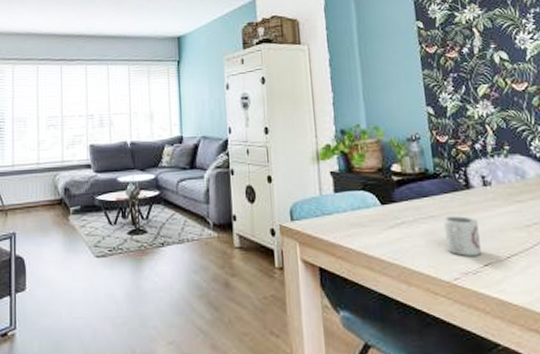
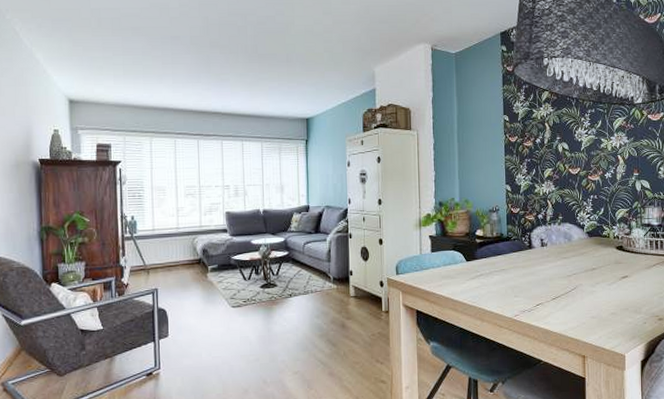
cup: present [444,216,481,256] -> none [511,269,535,299]

